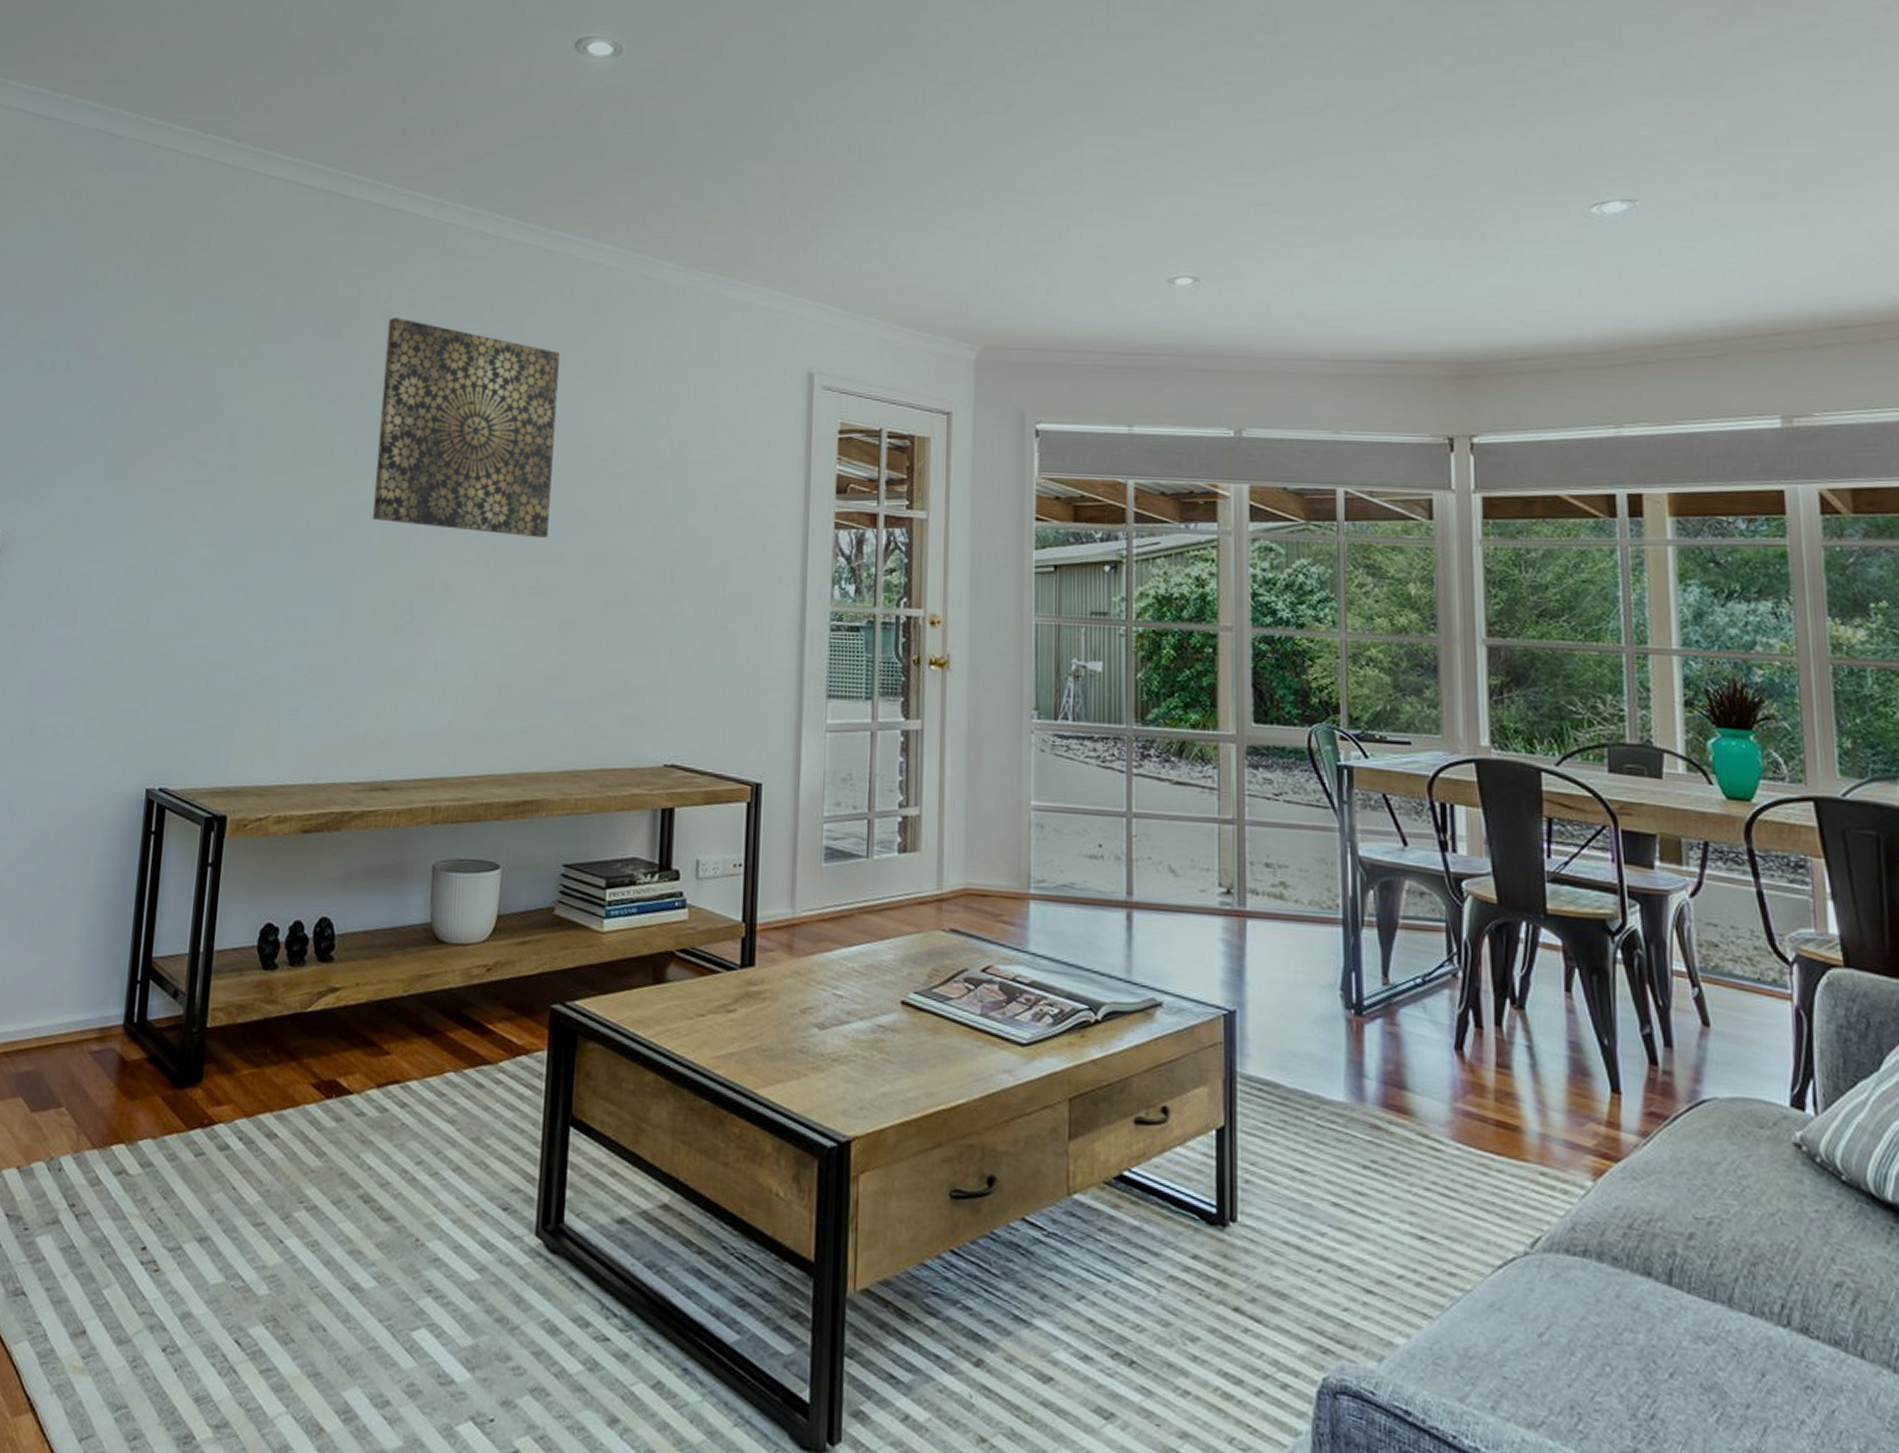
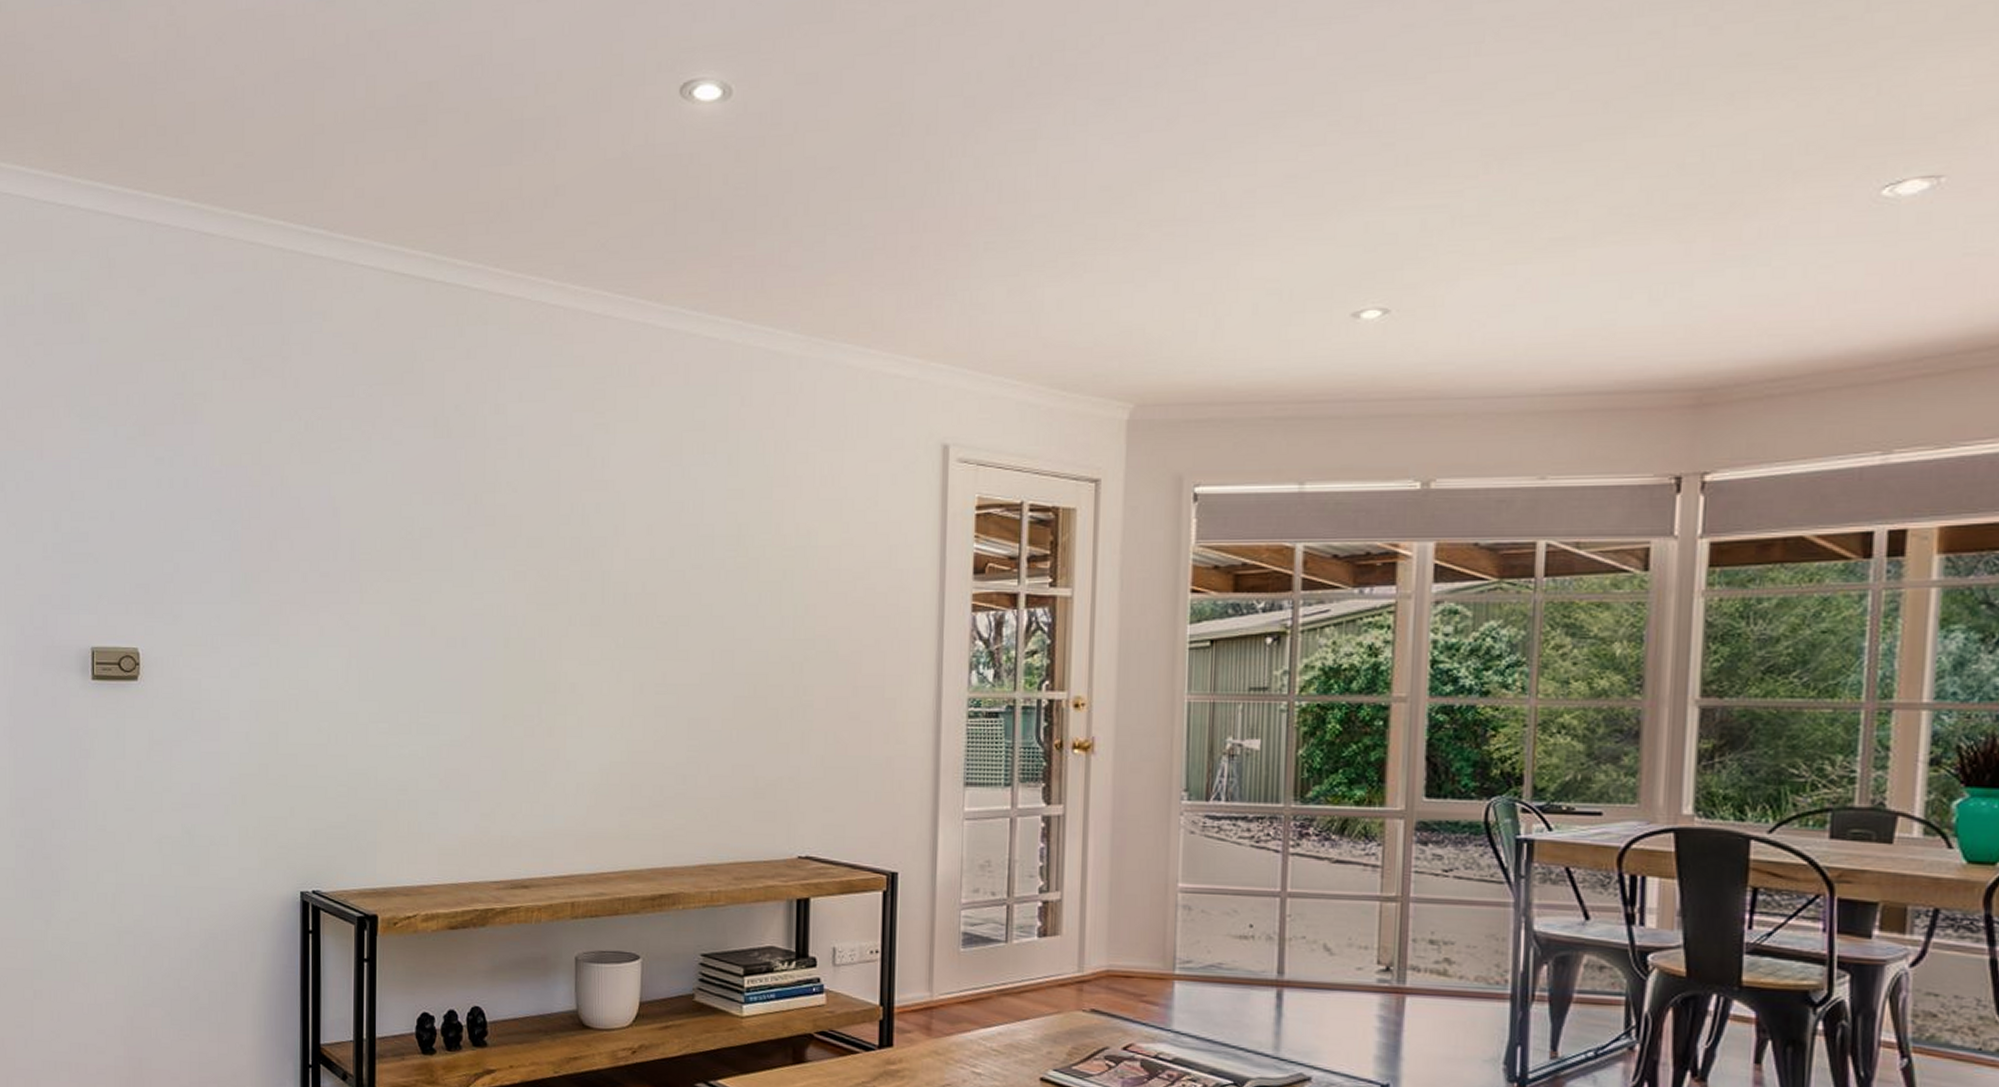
wall art: present [372,317,560,539] -> none [495,411,677,635]

